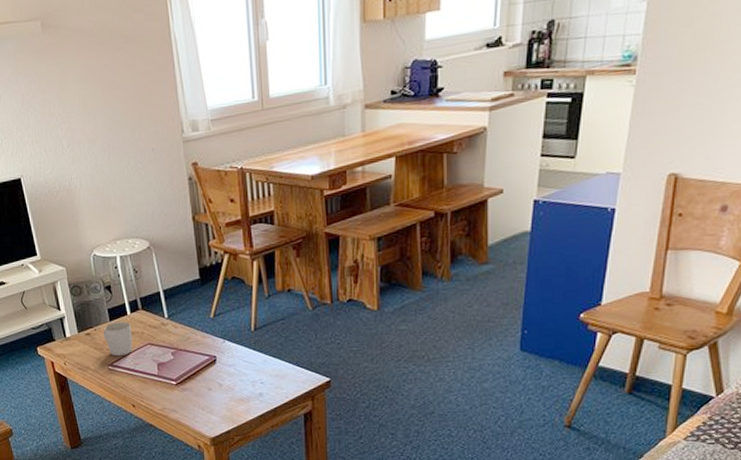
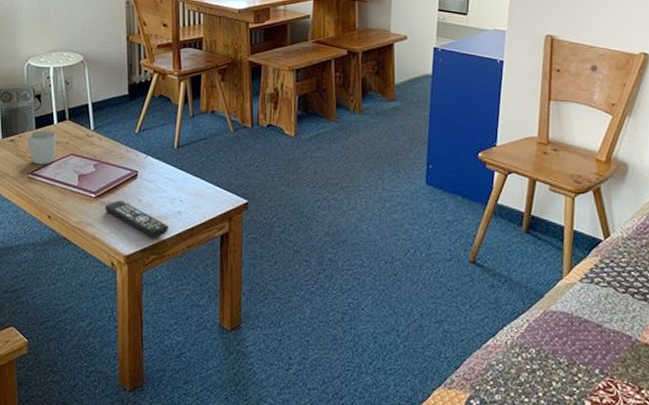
remote control: none [186,386,251,420] -> present [104,200,168,238]

